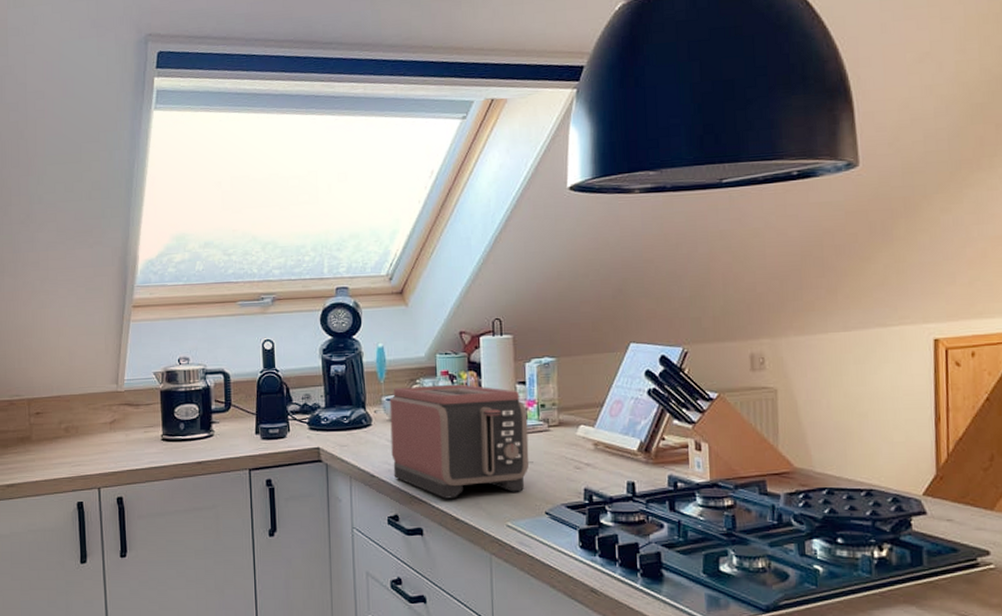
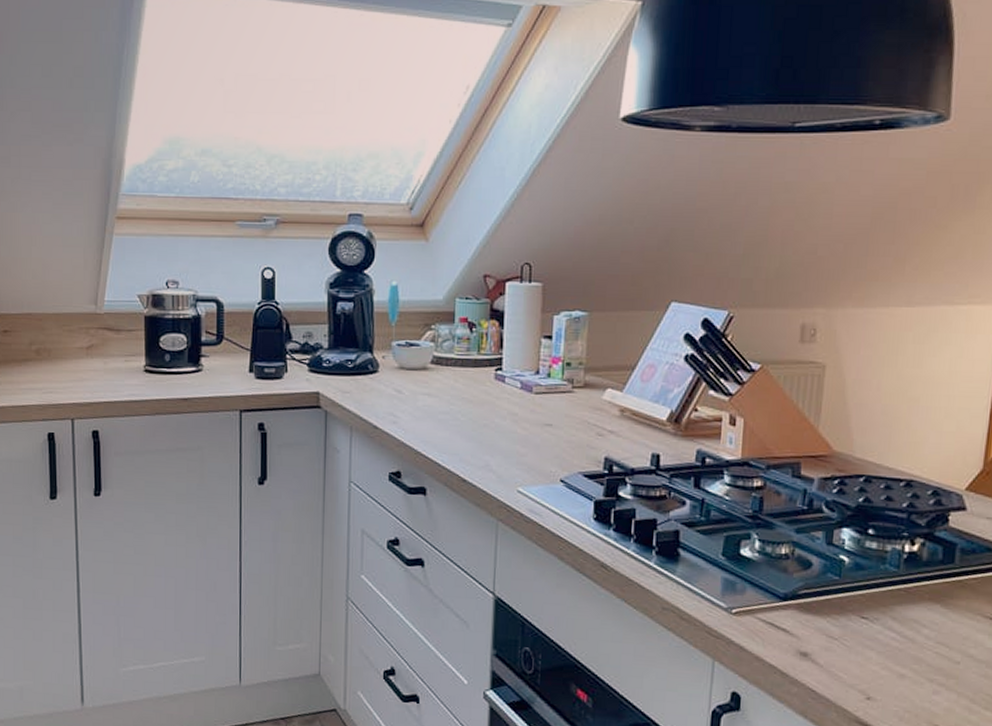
toaster: present [389,384,530,499] -> none [398,332,551,458]

